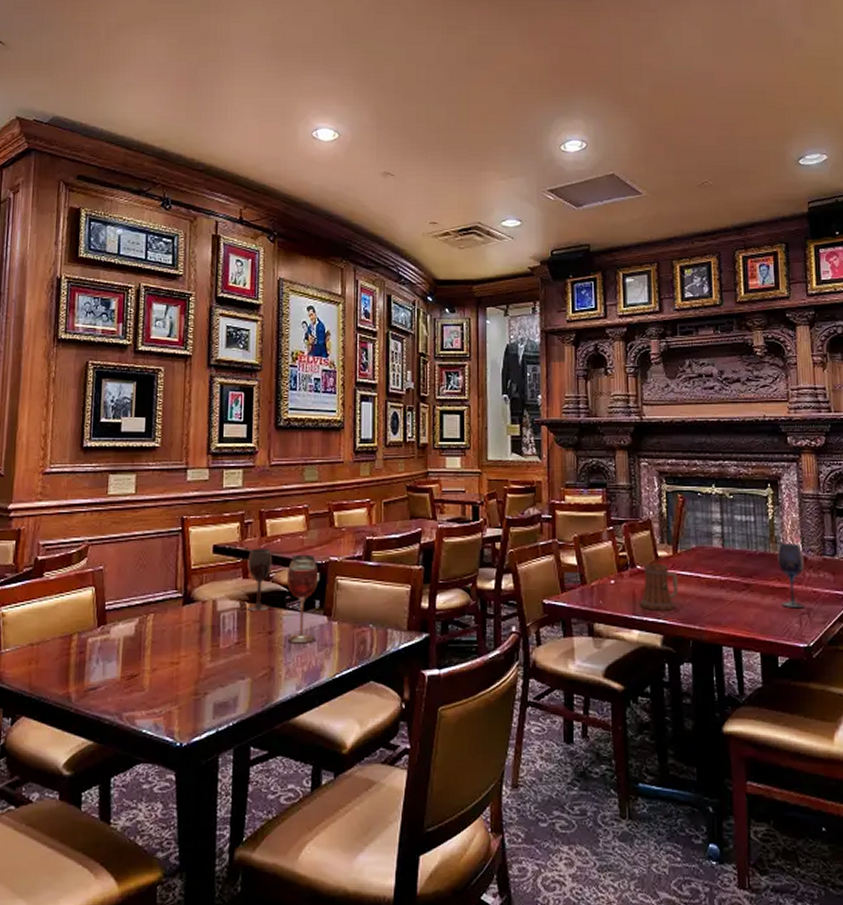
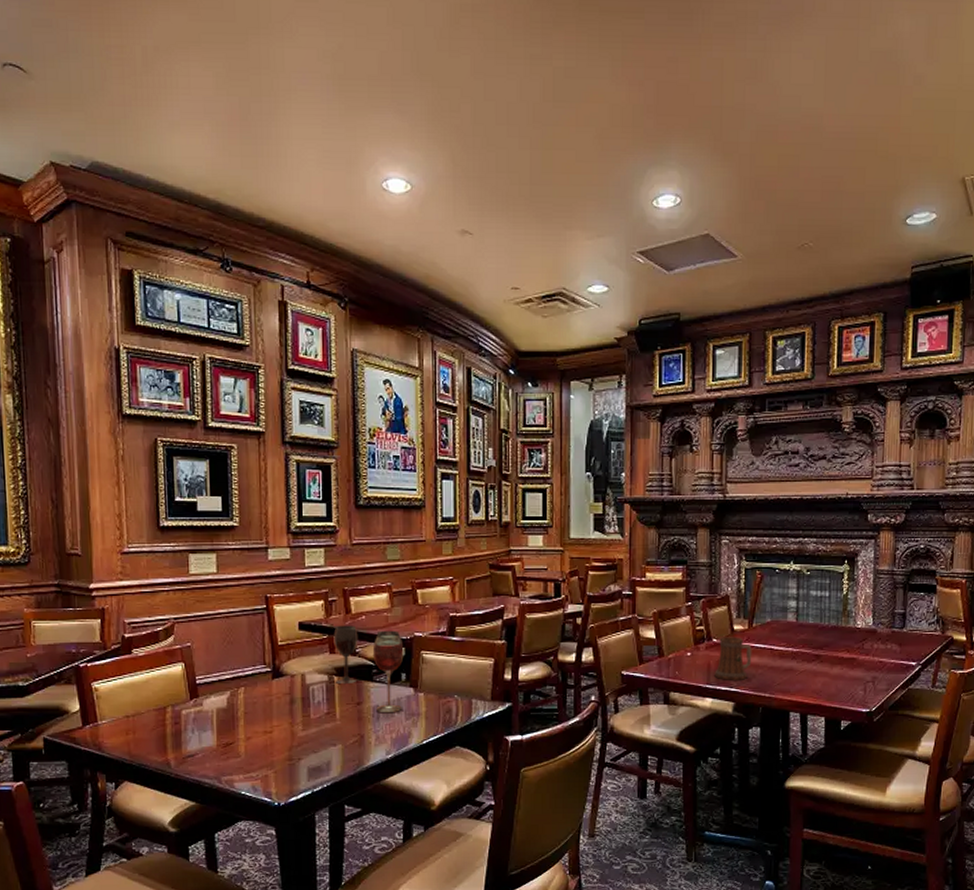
wineglass: present [777,543,805,609] -> none [848,617,873,677]

